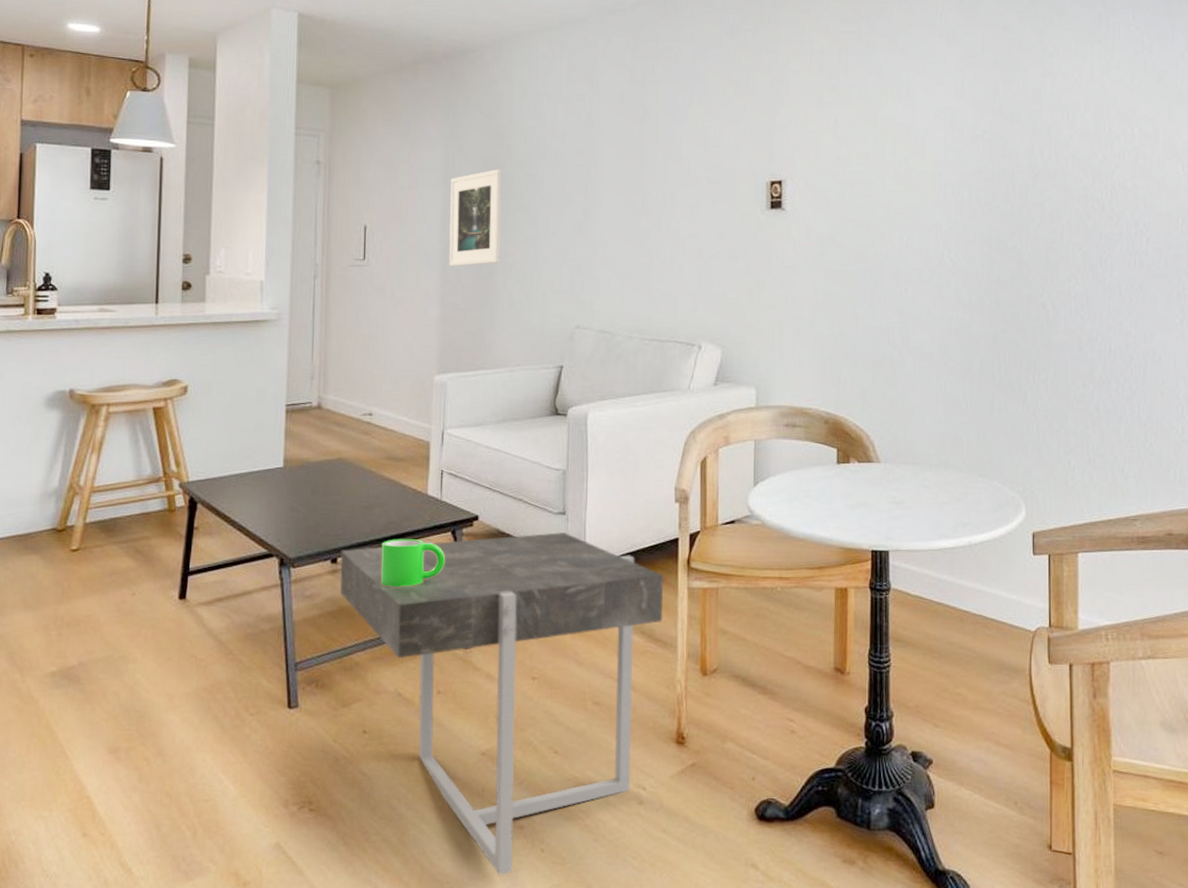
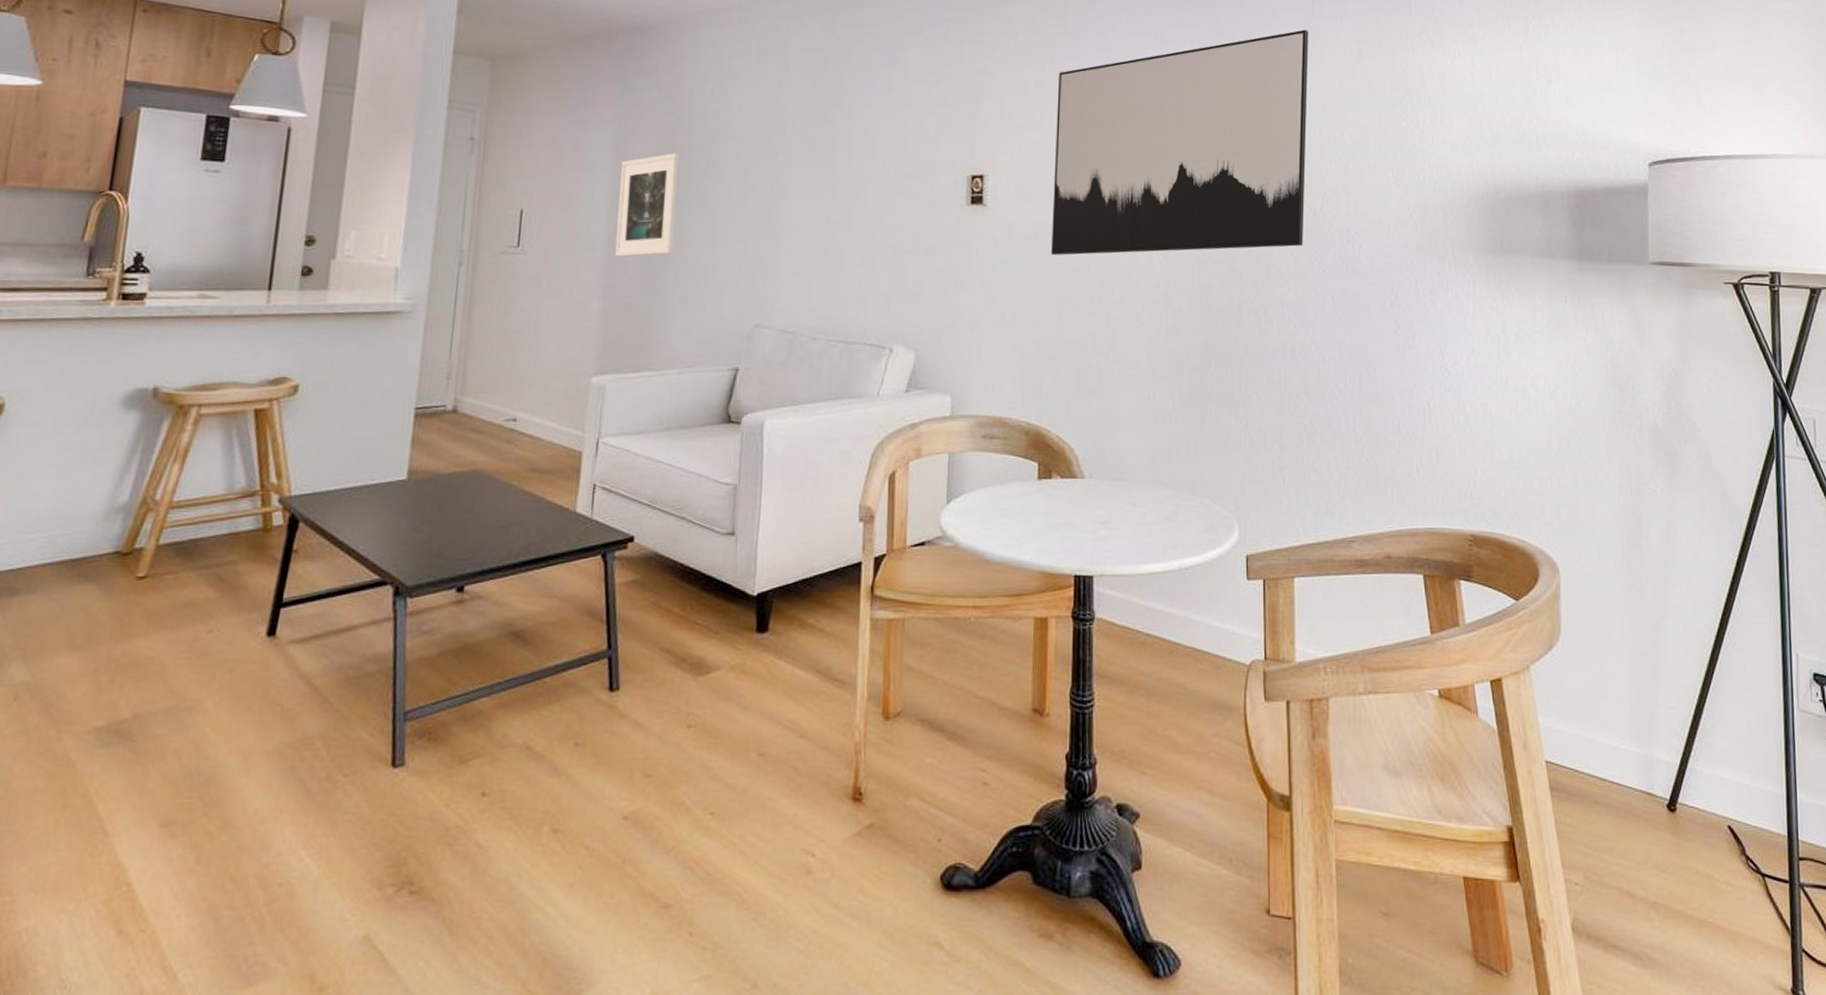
side table: present [340,532,663,875] -> none [465,556,843,966]
mug: present [381,539,446,587] -> none [515,563,593,620]
wall art: none [847,25,1100,255] -> present [1051,29,1309,255]

